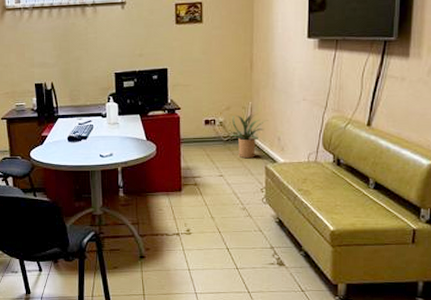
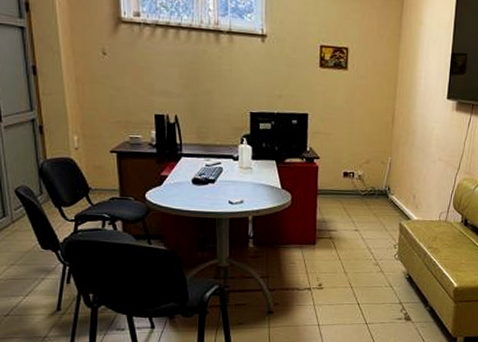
house plant: present [232,113,268,159] -> none [370,169,406,215]

